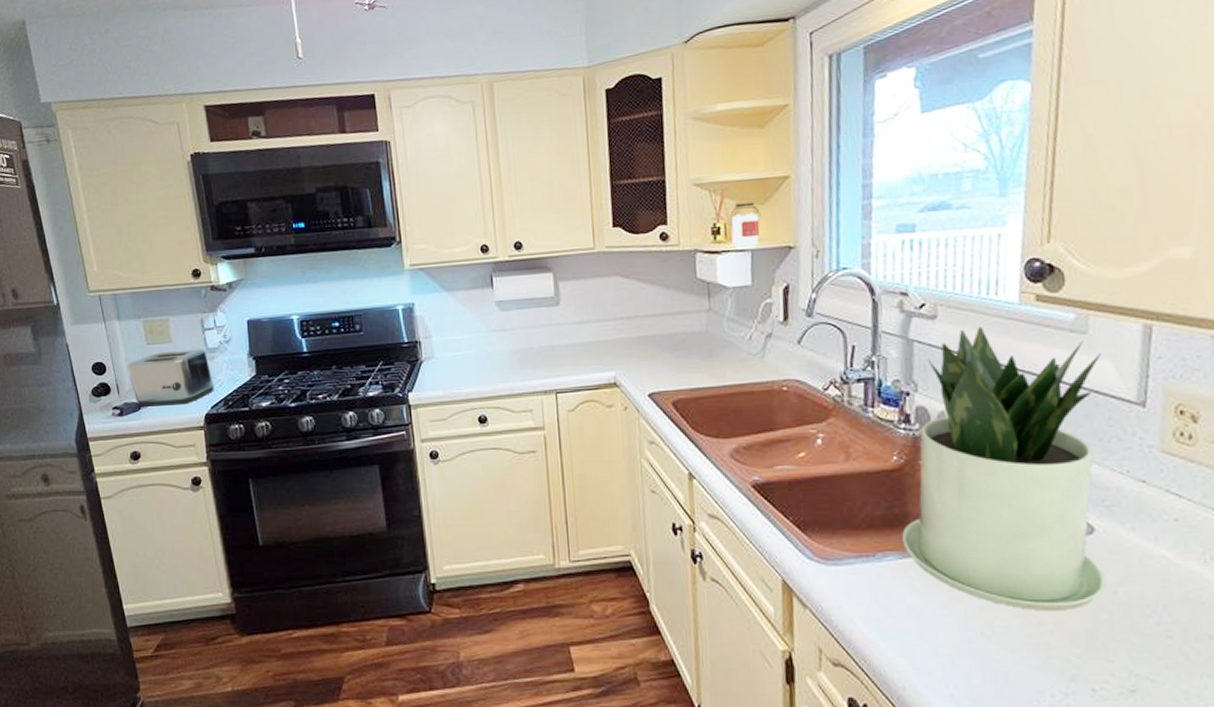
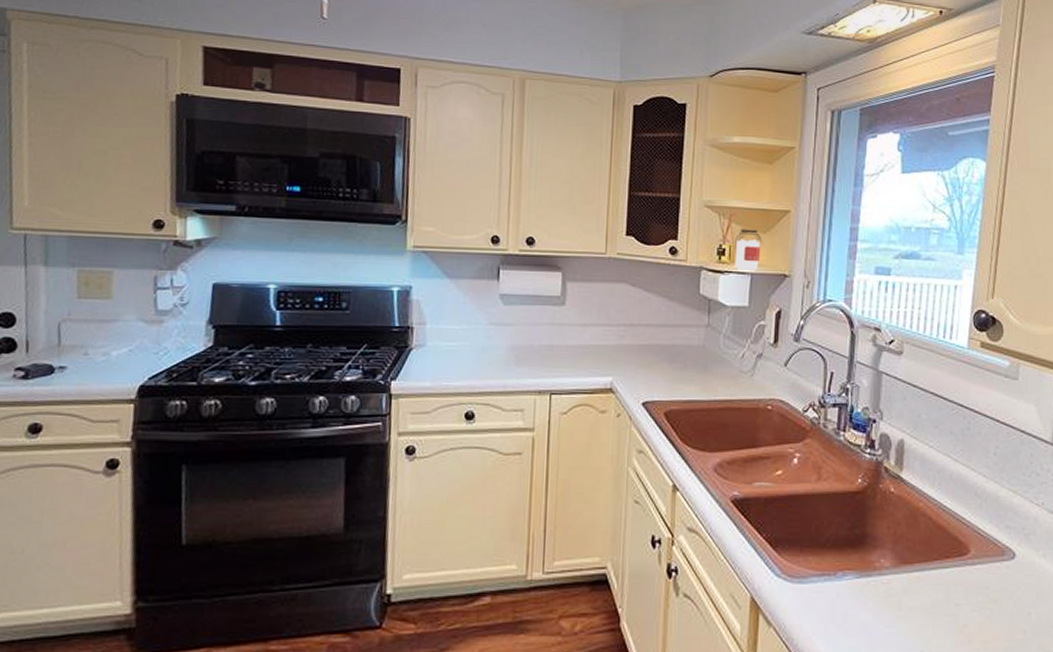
toaster: present [127,348,214,407] -> none [45,308,158,372]
planter: present [901,326,1106,612] -> none [859,365,1028,631]

